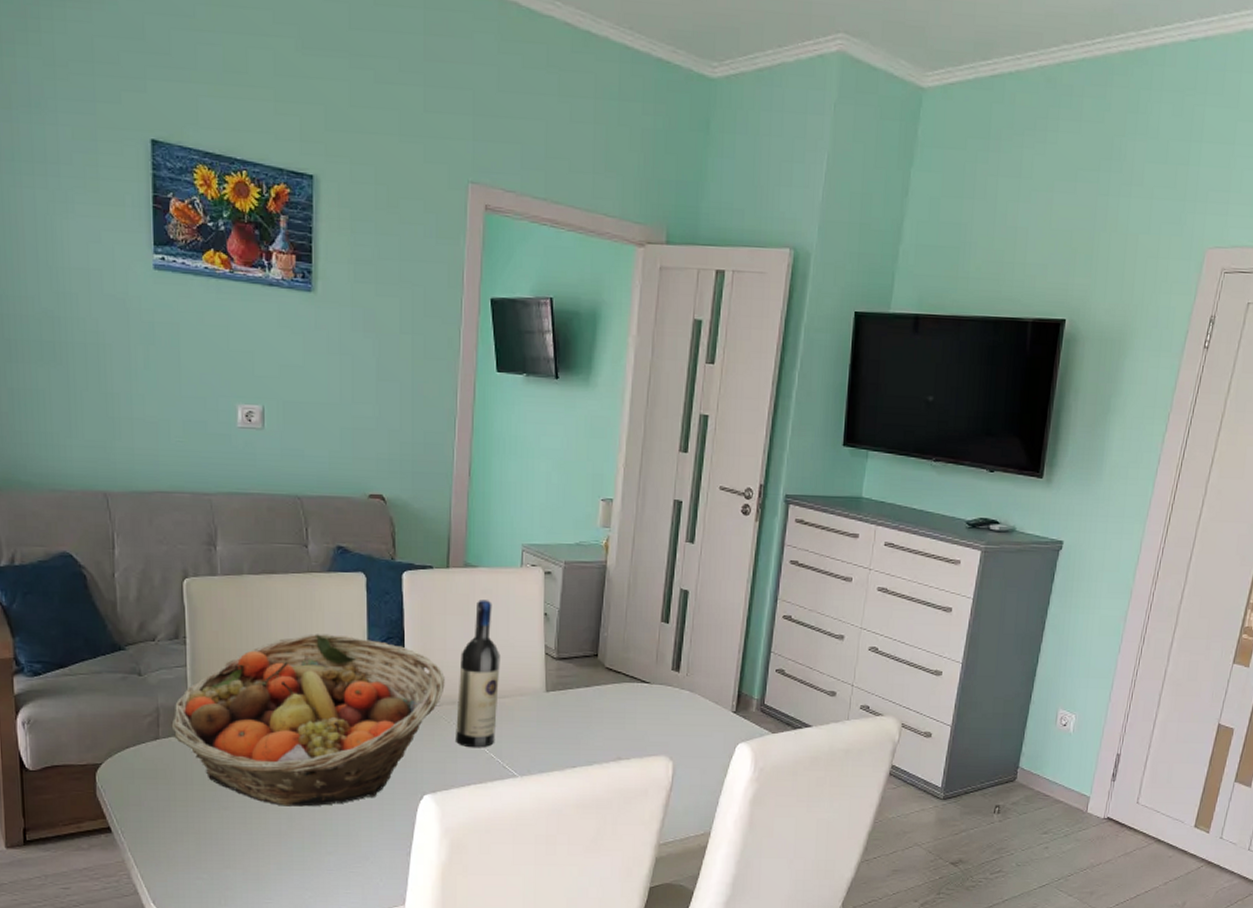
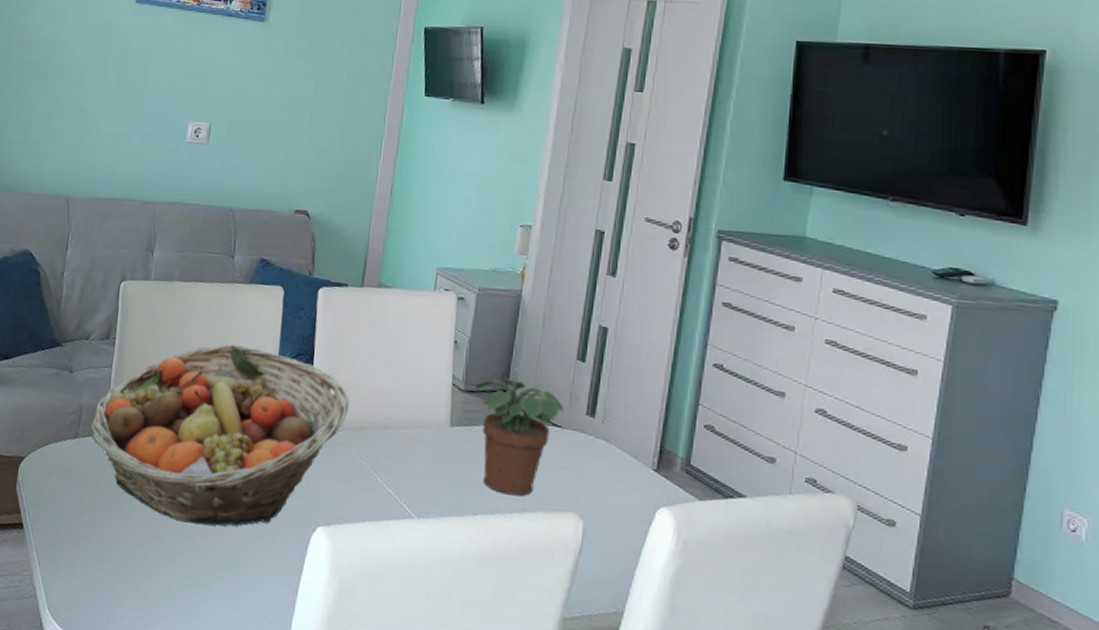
wine bottle: present [456,600,501,748] -> none [354,322,407,482]
potted plant: none [567,644,652,747] -> present [475,378,565,496]

